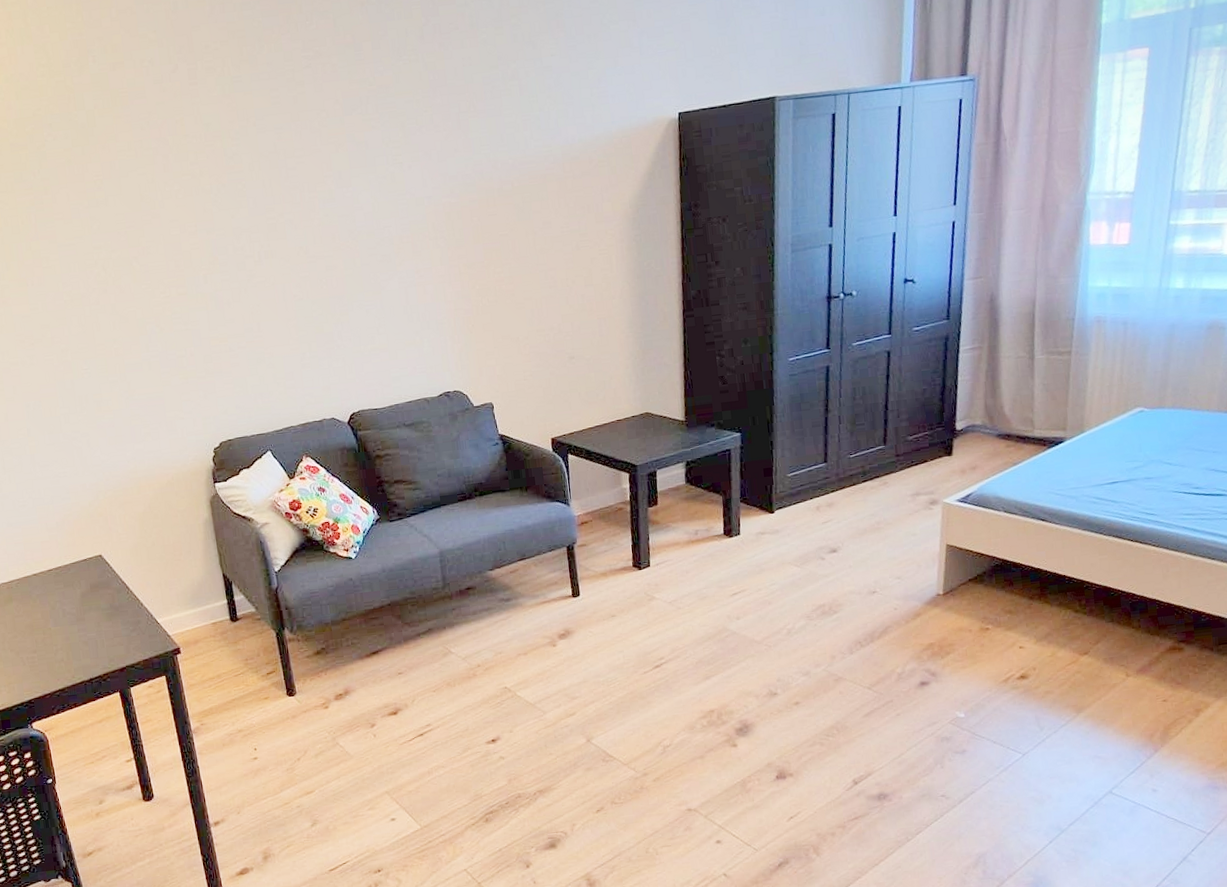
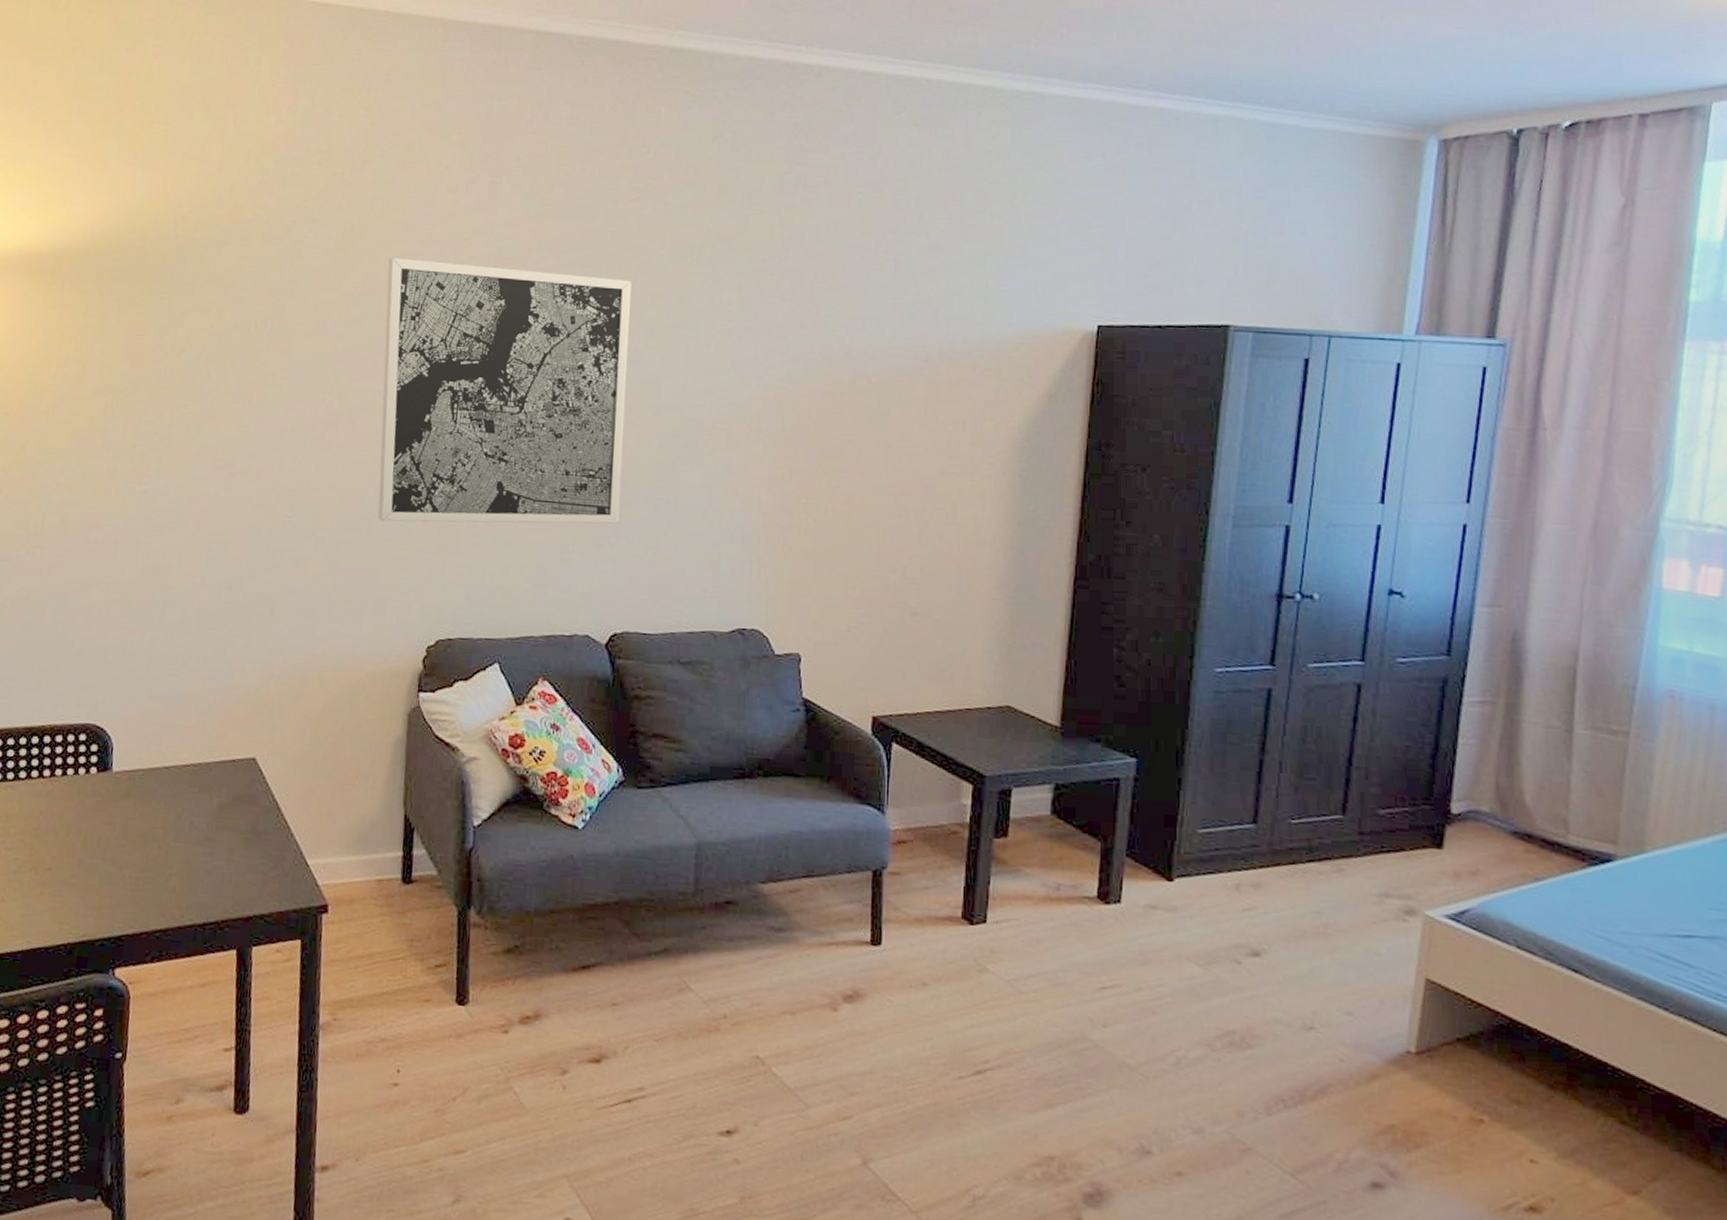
wall art: none [119,134,341,360] -> present [378,258,632,524]

